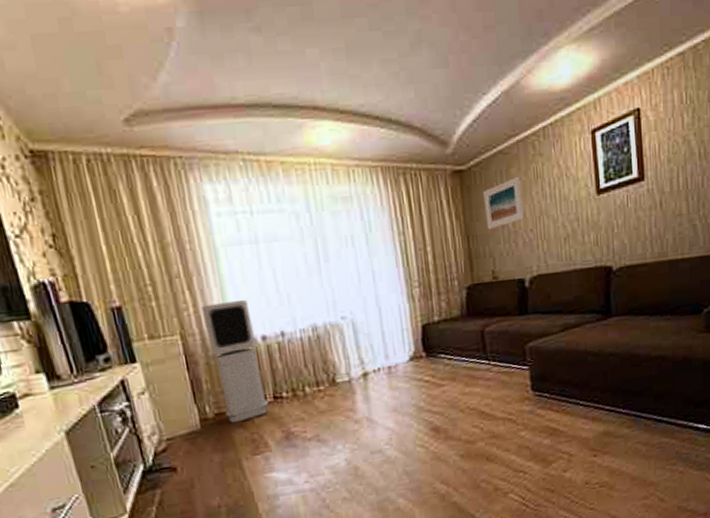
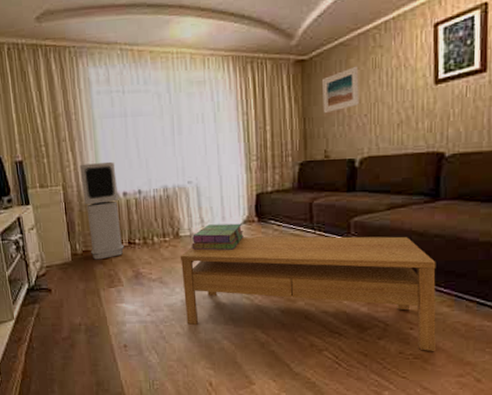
coffee table: none [339,359,620,487] -> present [180,236,436,352]
stack of books: none [352,361,412,397] -> present [192,223,244,251]

